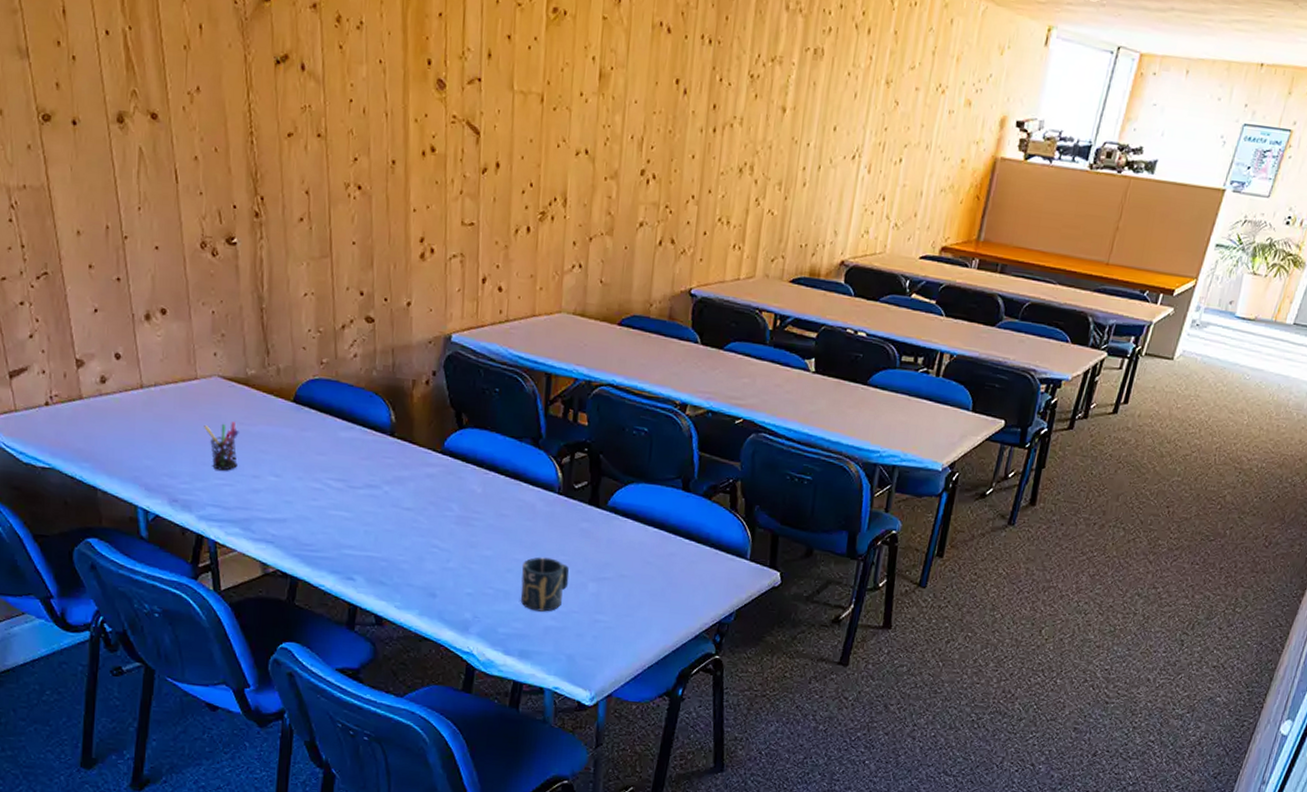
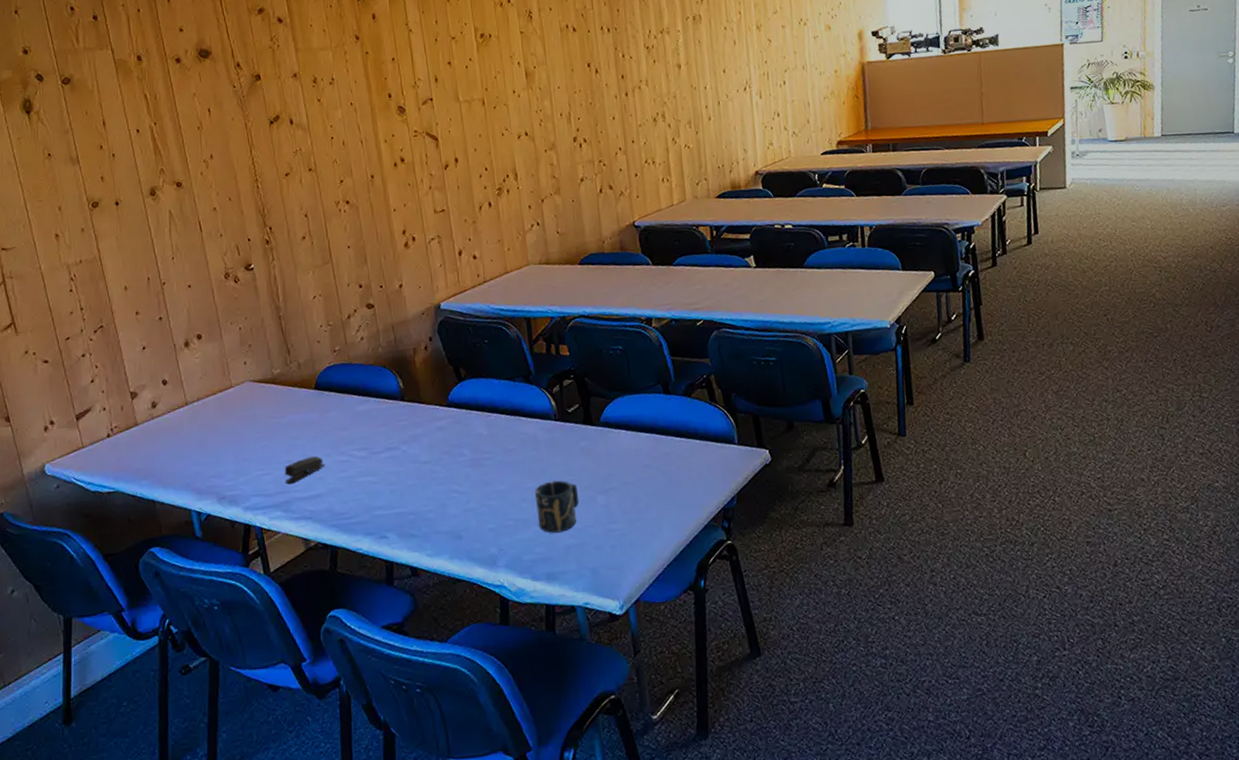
pen holder: present [204,421,239,471] -> none [241,417,274,463]
stapler: none [247,476,295,502] -> present [284,456,325,484]

